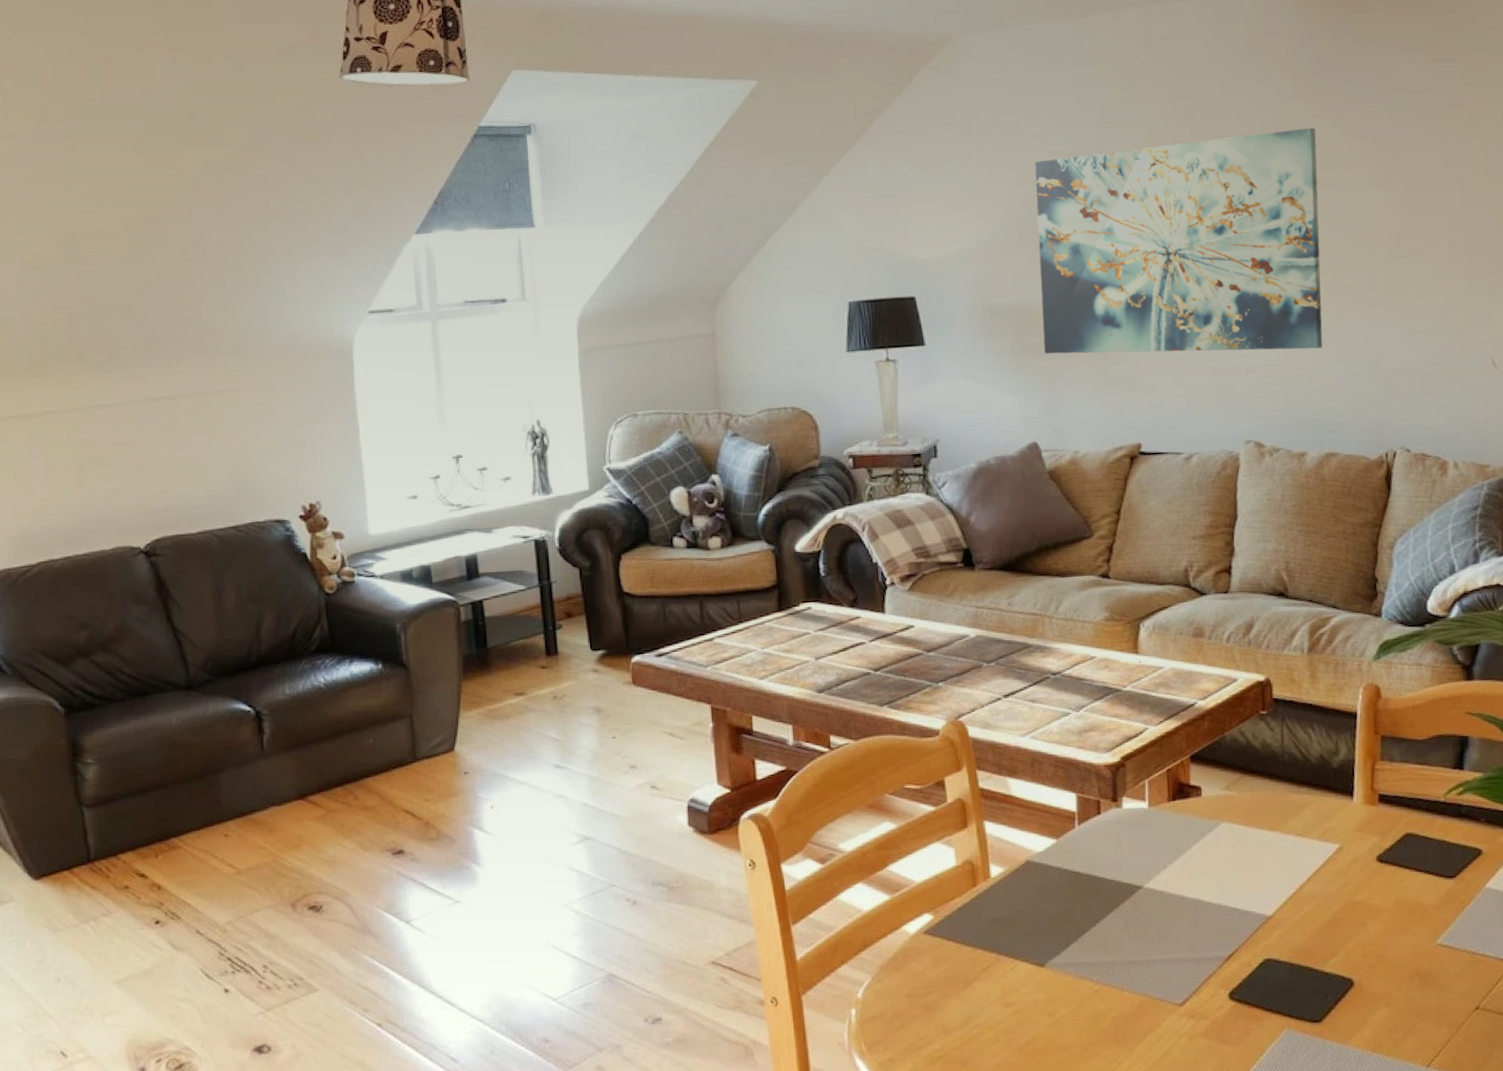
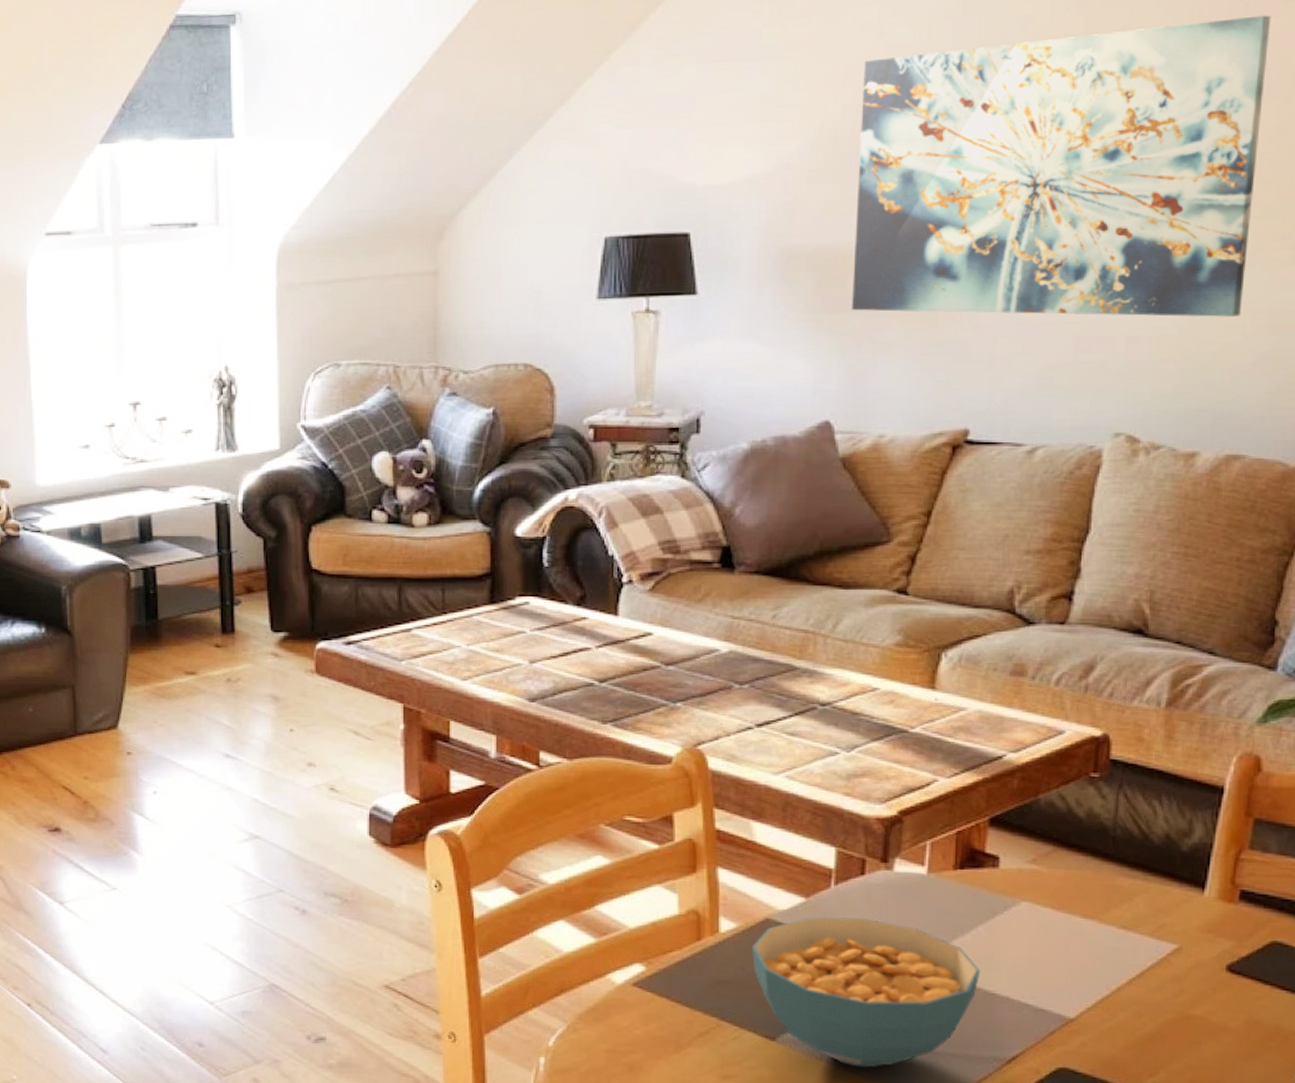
cereal bowl: none [1017,850,1198,981] -> present [751,916,981,1068]

